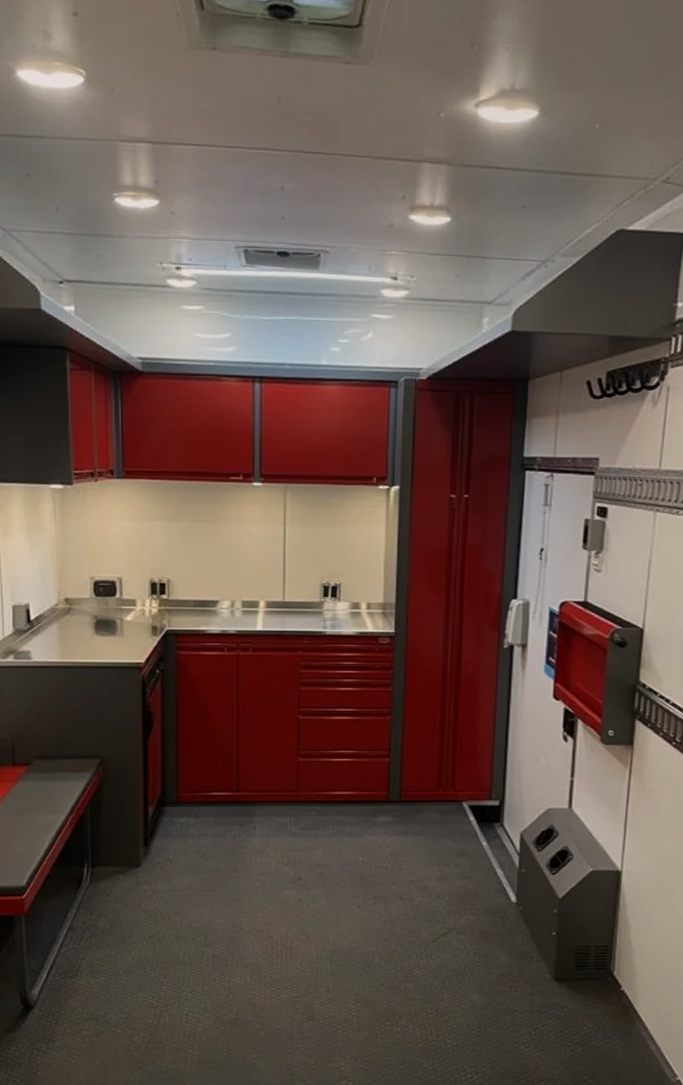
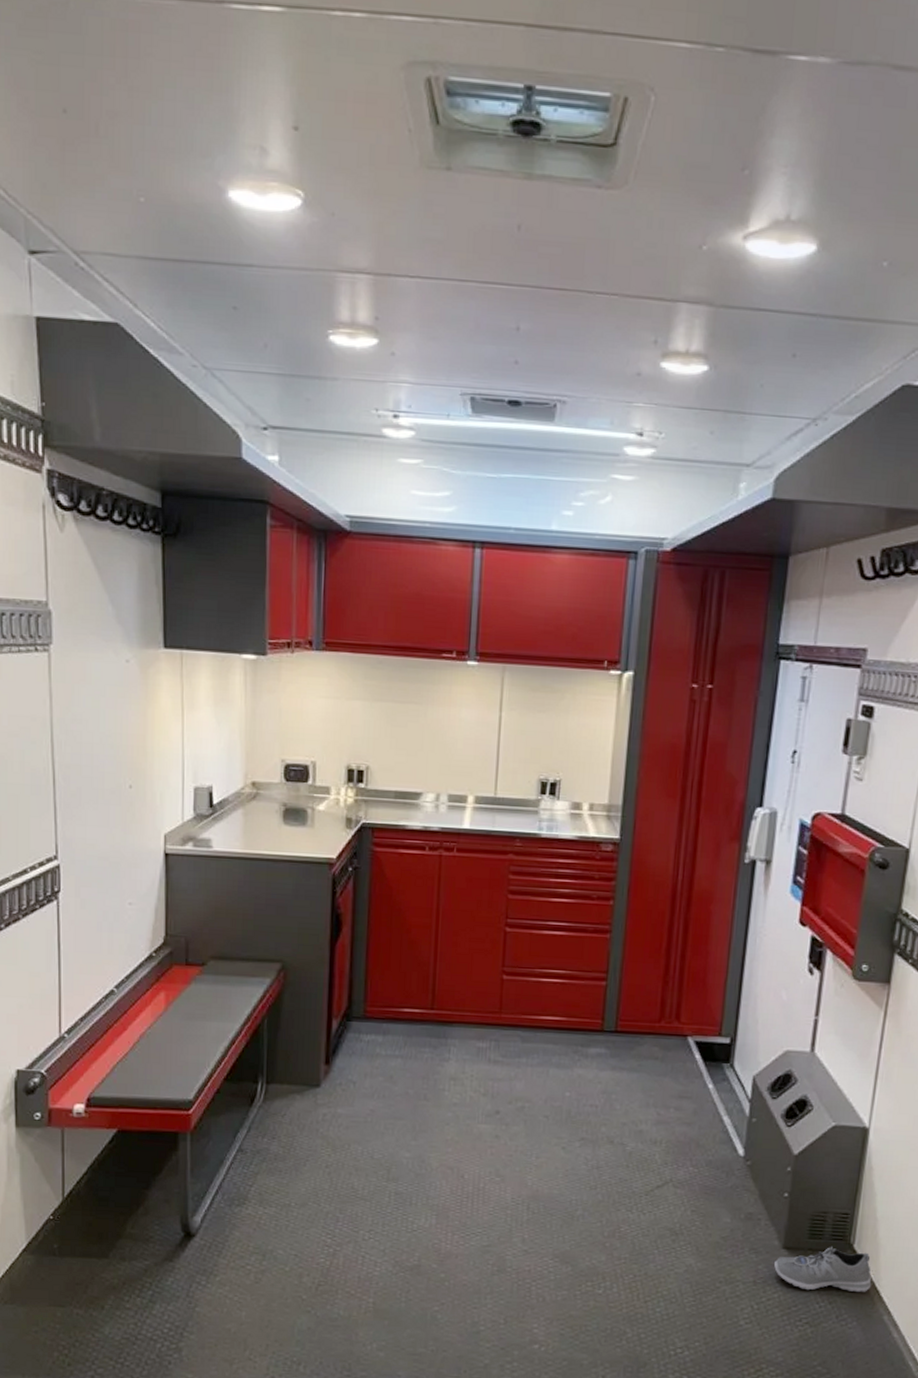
sneaker: none [547,976,631,1015] -> present [774,1247,872,1292]

